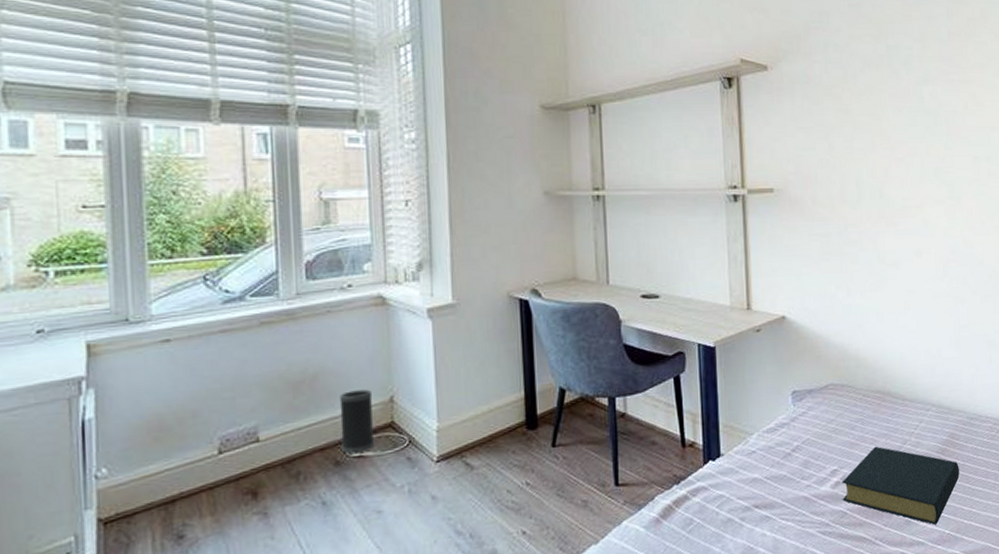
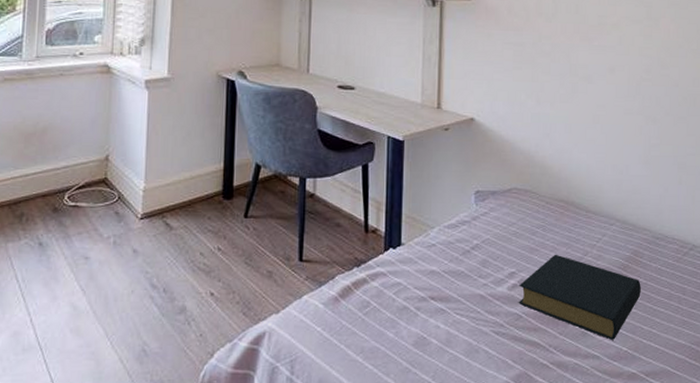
speaker: present [339,389,374,454] -> none [60,146,91,204]

